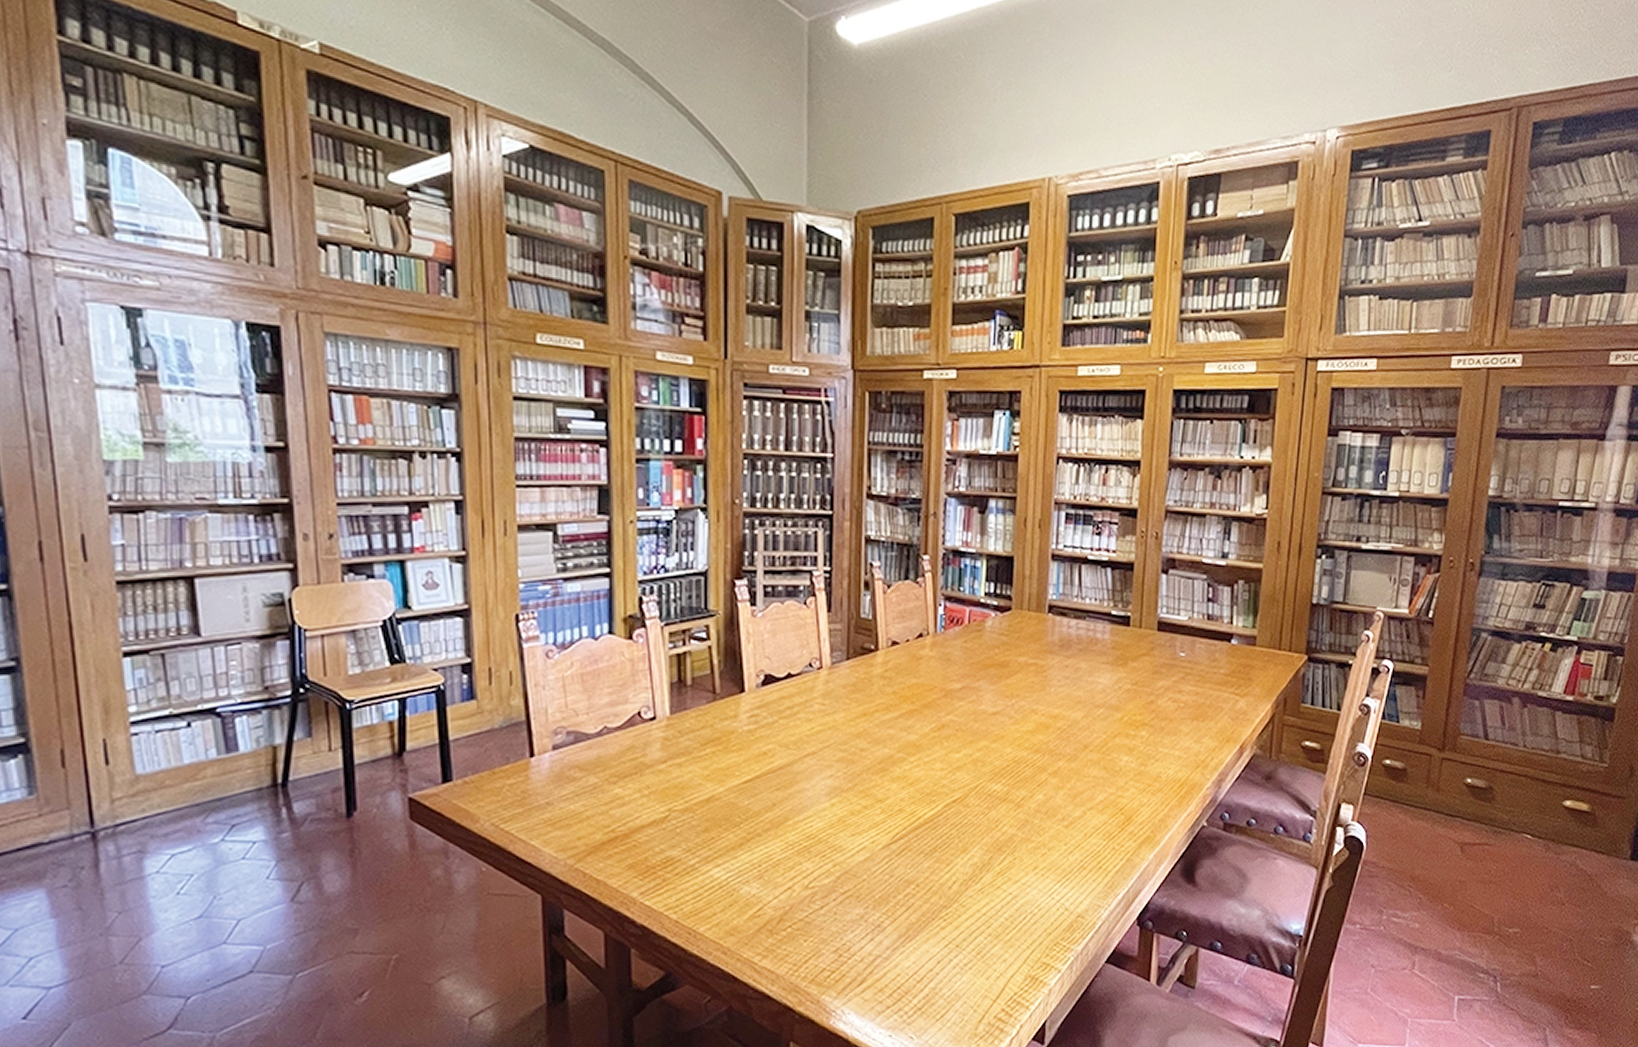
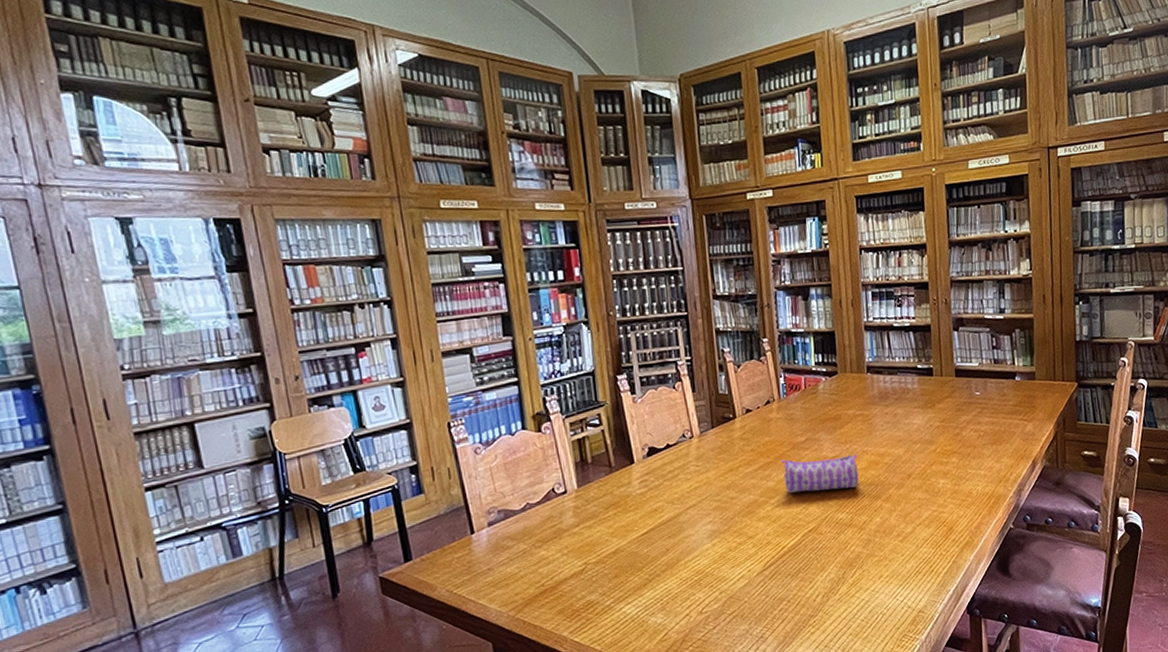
pencil case: none [928,708,1024,754] -> present [780,454,859,493]

